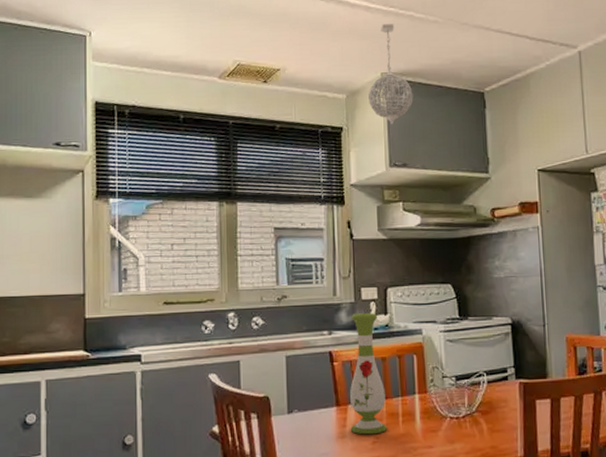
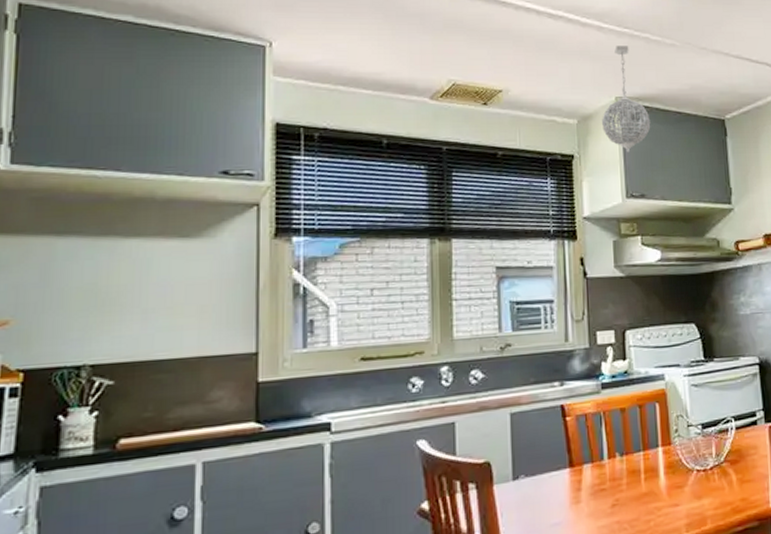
vase: present [350,313,388,435] -> none [585,359,628,498]

